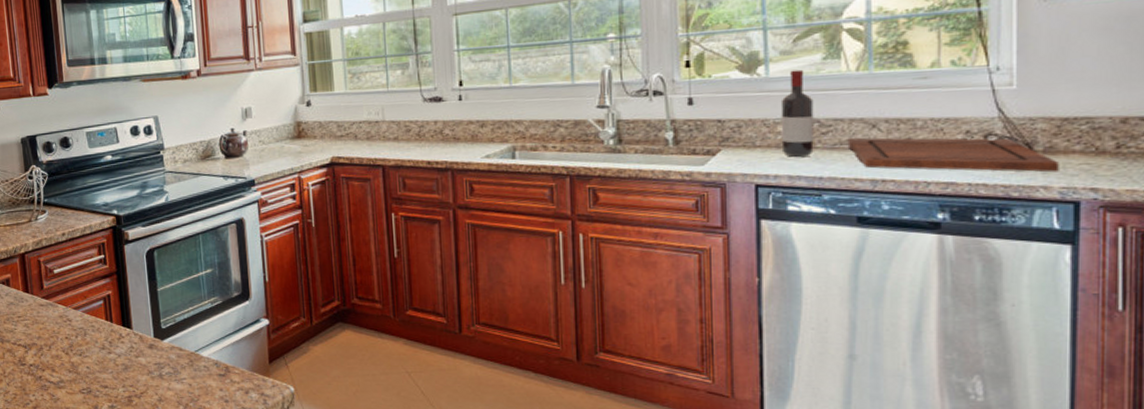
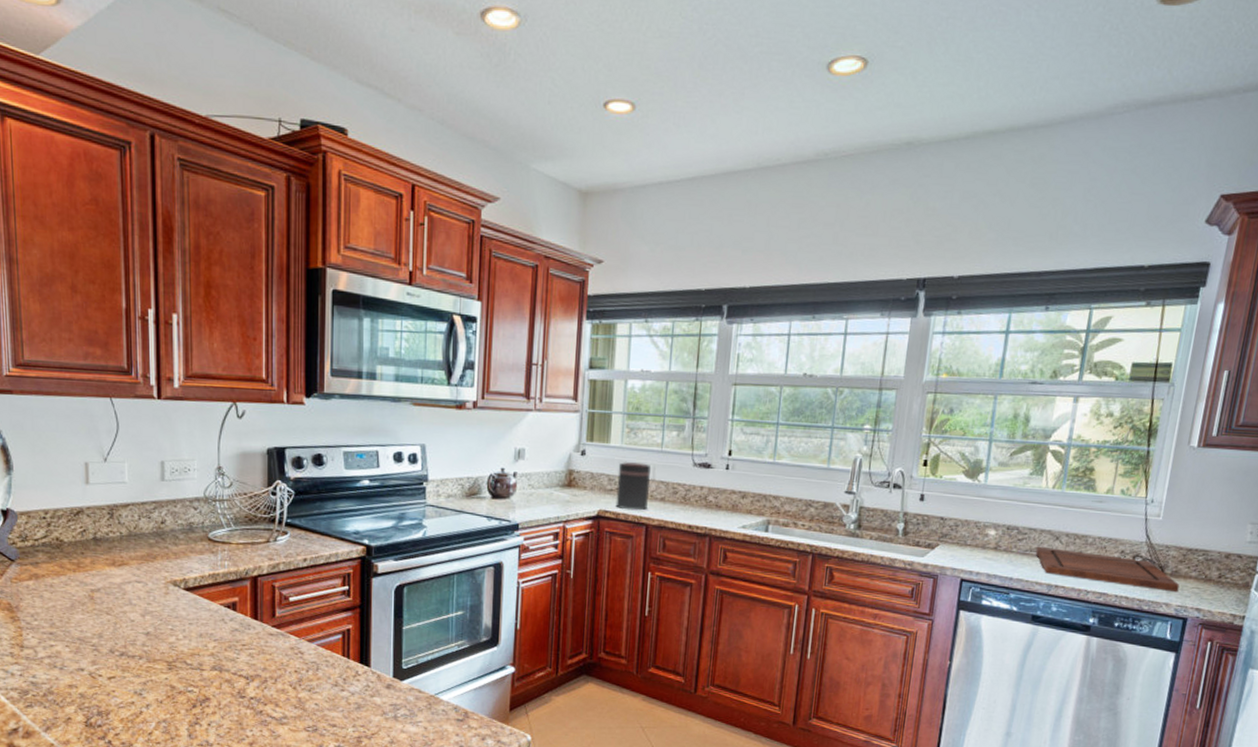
cylinder: none [345,105,381,154] -> present [615,462,651,510]
wine bottle: present [780,69,814,157] -> none [985,481,1017,558]

